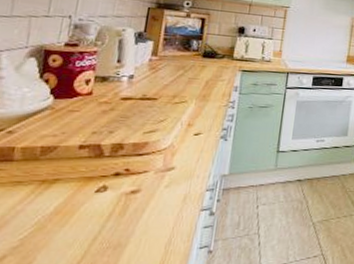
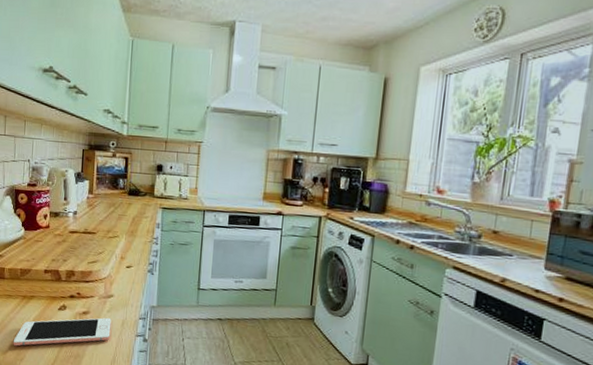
cell phone: none [16,193,170,247] -> present [13,317,111,346]

